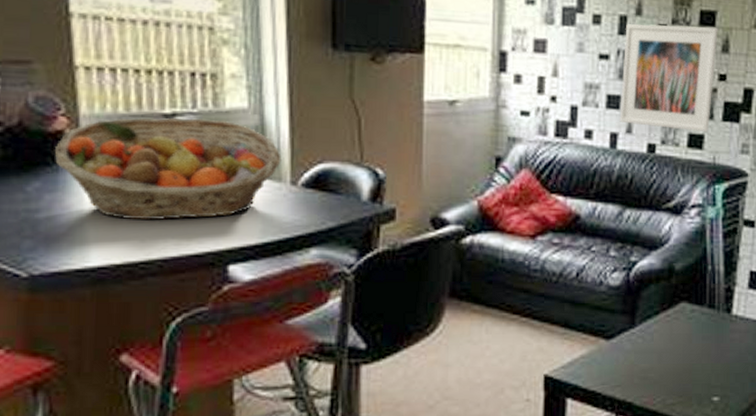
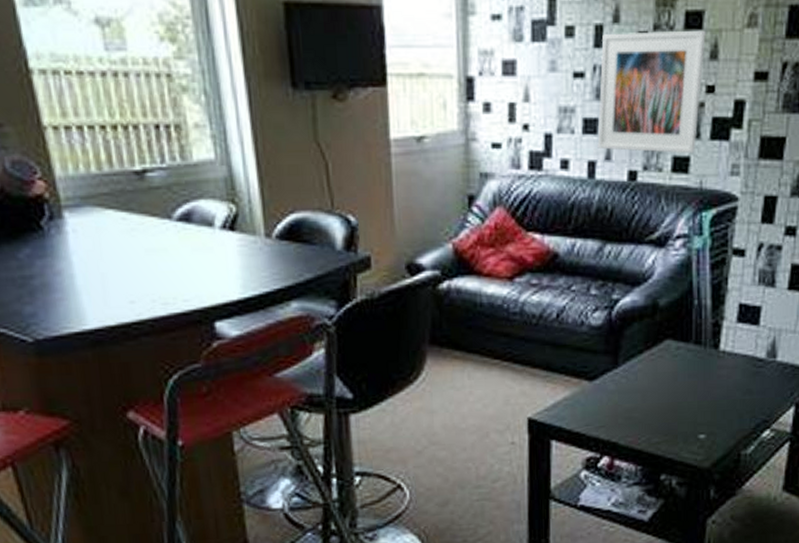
fruit basket: present [55,118,282,221] -> none [38,173,254,282]

